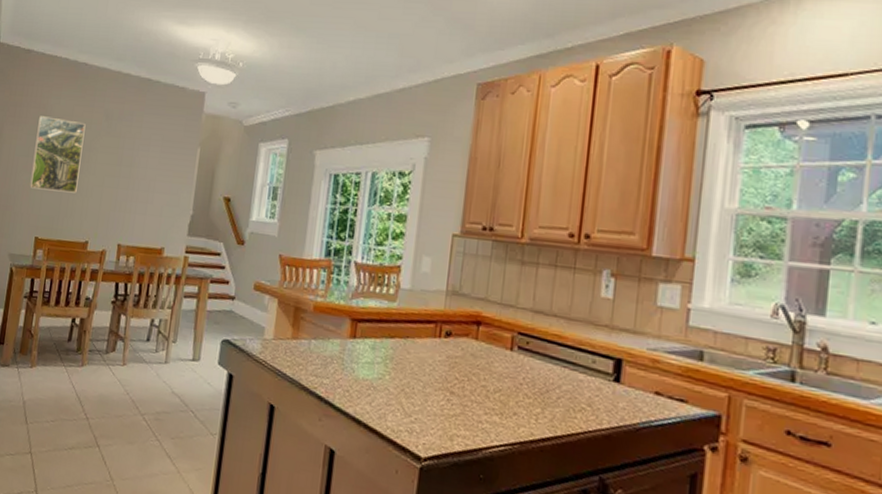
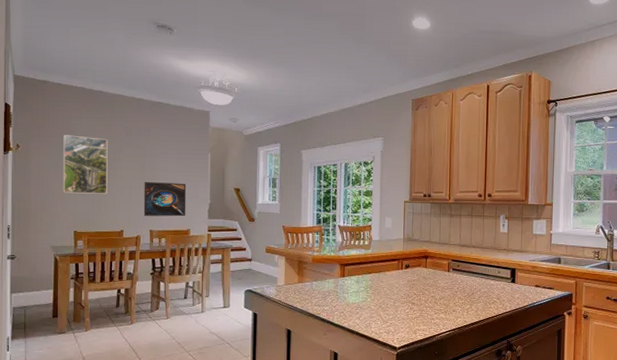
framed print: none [113,180,167,231] -> present [143,181,187,217]

